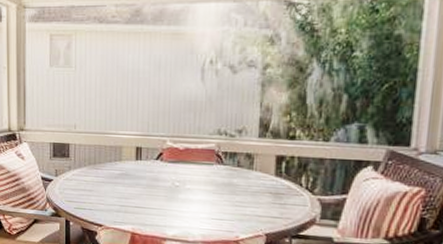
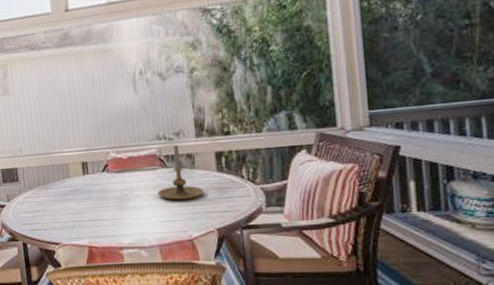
candle holder: none [210,142,258,200] -> present [157,145,204,200]

